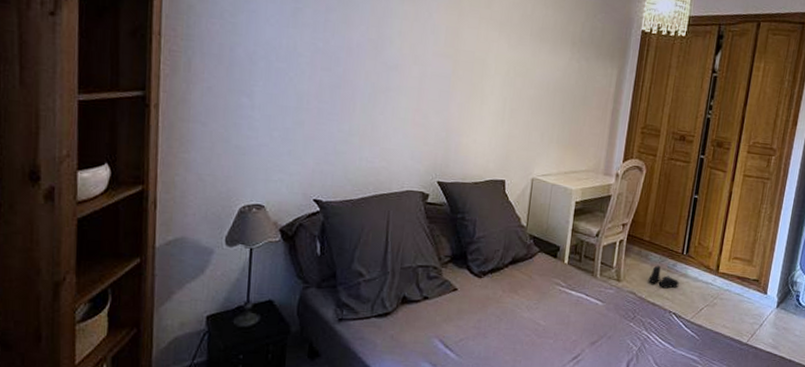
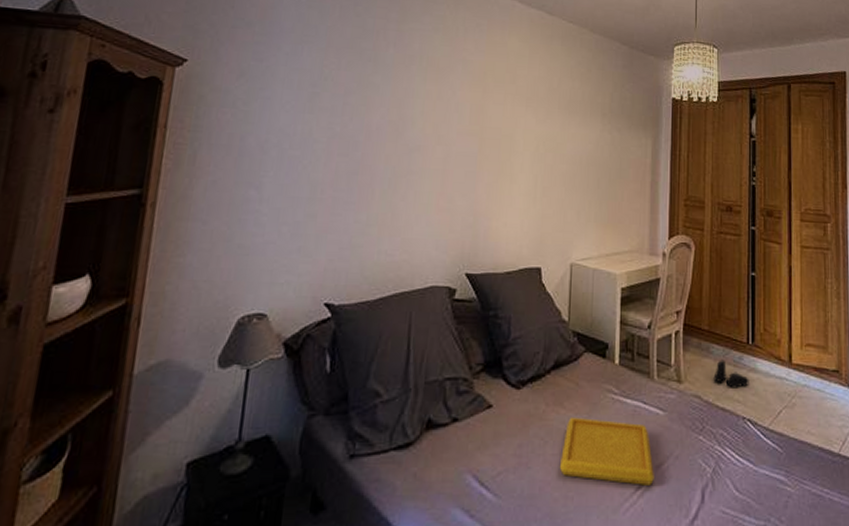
serving tray: none [511,302,590,356] -> present [559,417,654,485]

